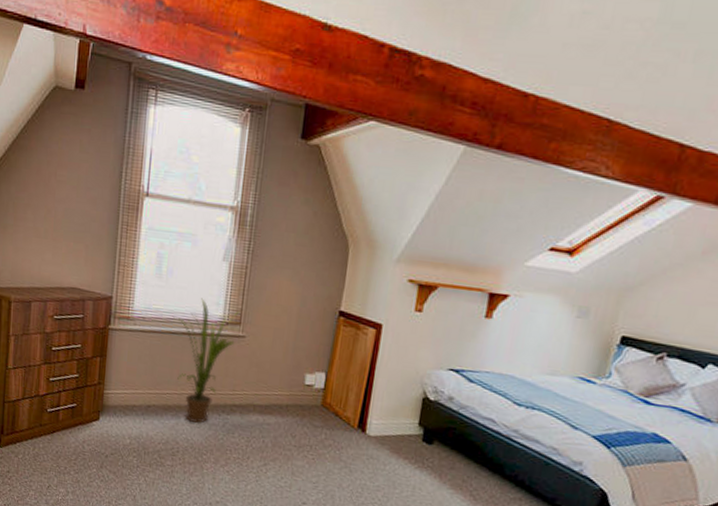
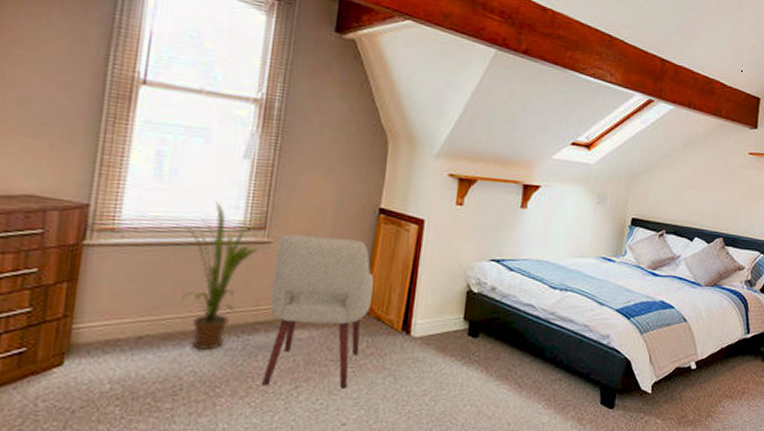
chair: none [238,330,333,473] -> present [262,234,374,389]

